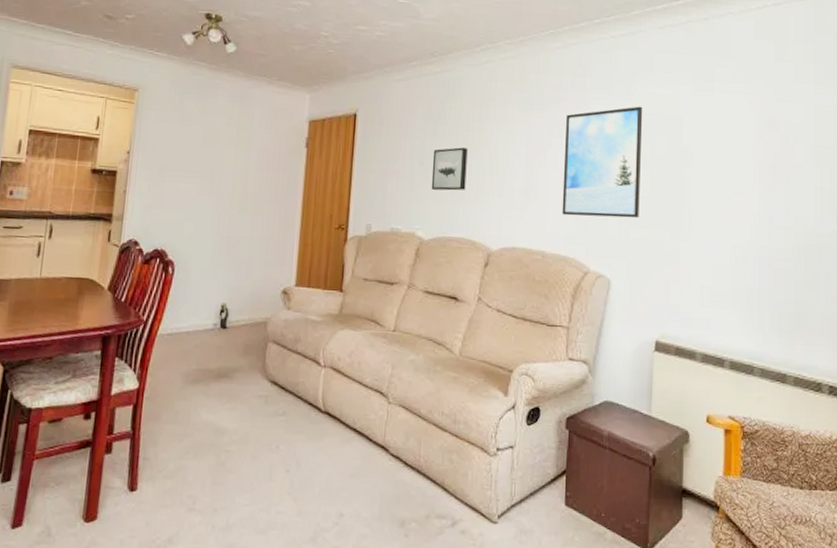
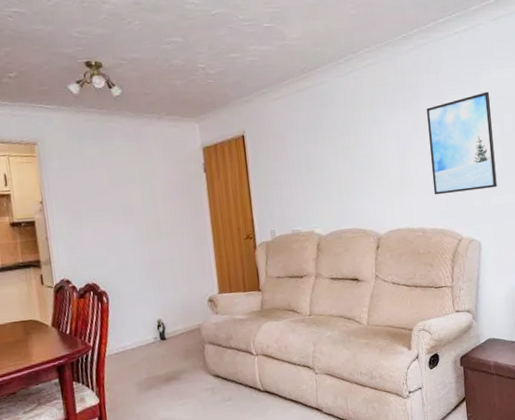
wall art: present [431,147,468,191] -> none [317,150,351,192]

